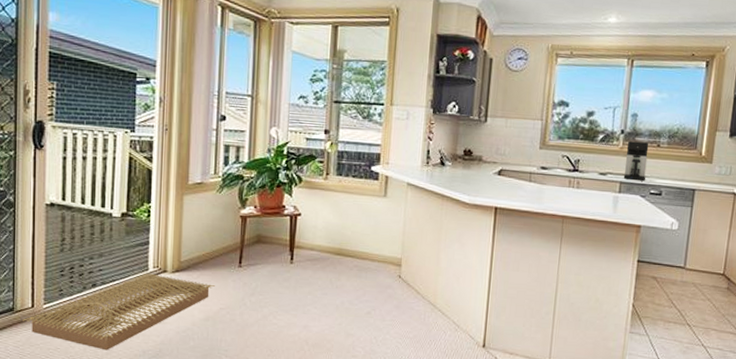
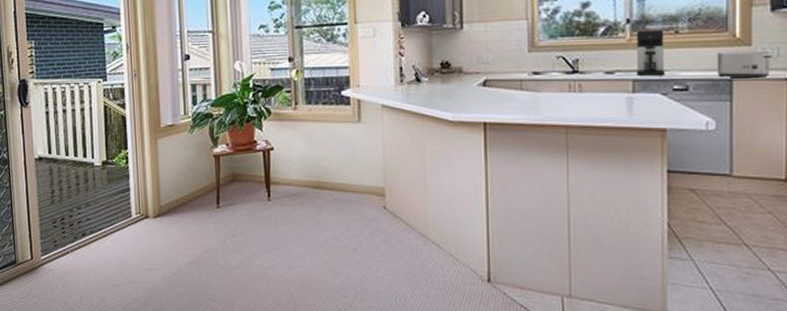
doormat: present [23,273,216,351] -> none [24,219,197,299]
toaster: none [684,166,726,191] -> present [716,50,773,78]

